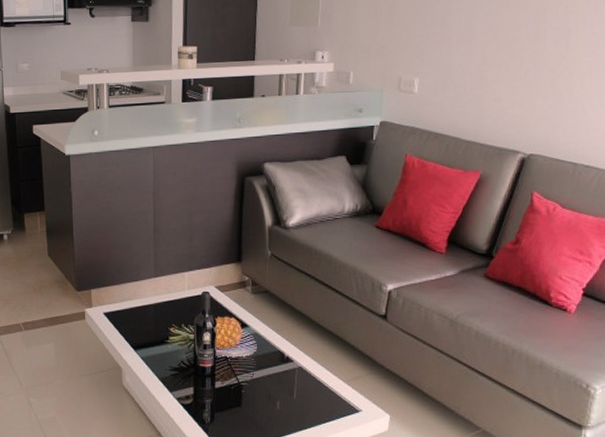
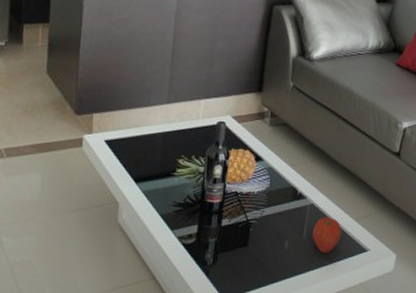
apple: none [303,379,332,414] -> present [313,217,342,254]

